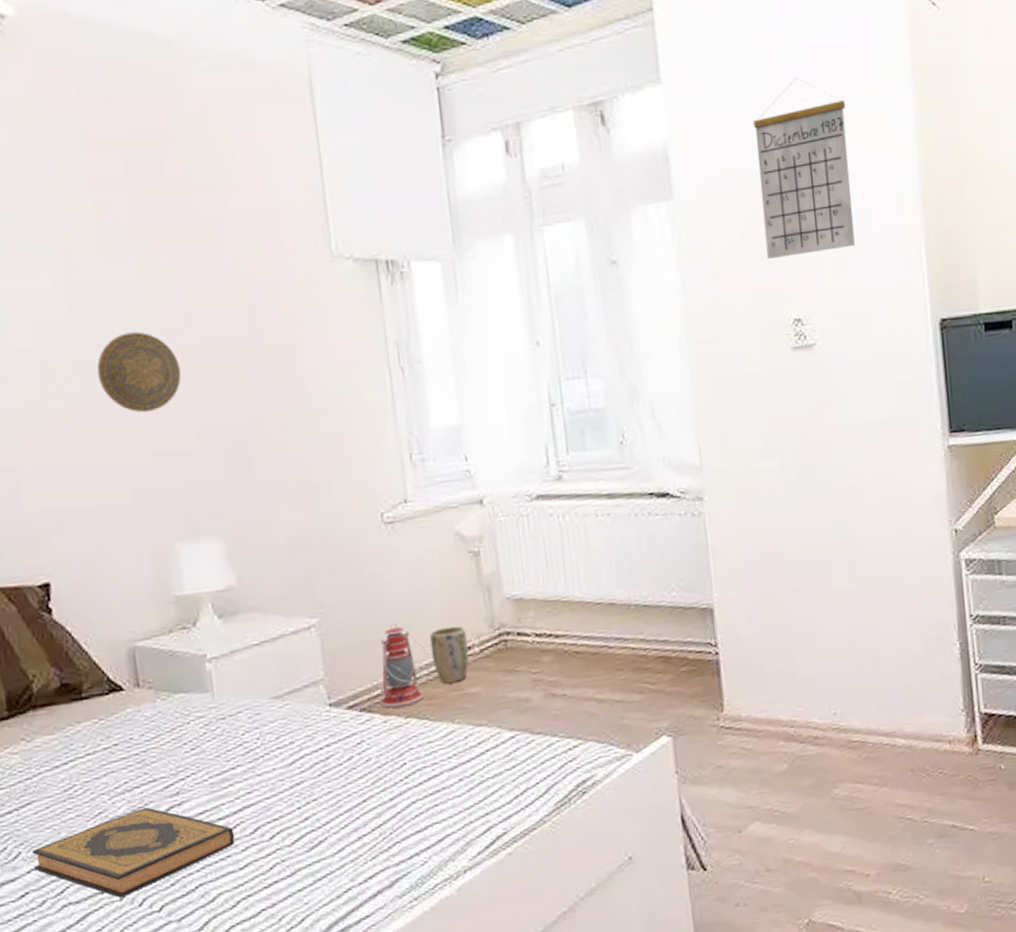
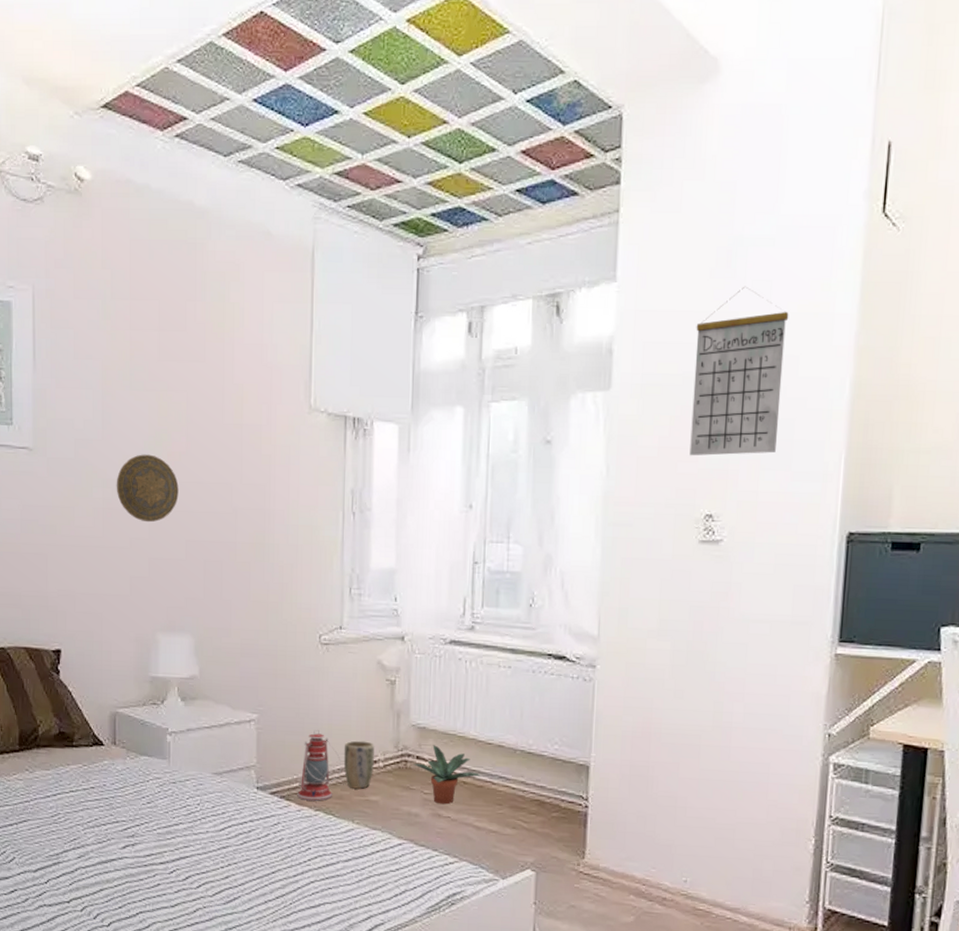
hardback book: present [32,807,235,898] -> none [22,842,171,909]
potted plant: none [514,616,594,683] -> present [413,745,481,805]

